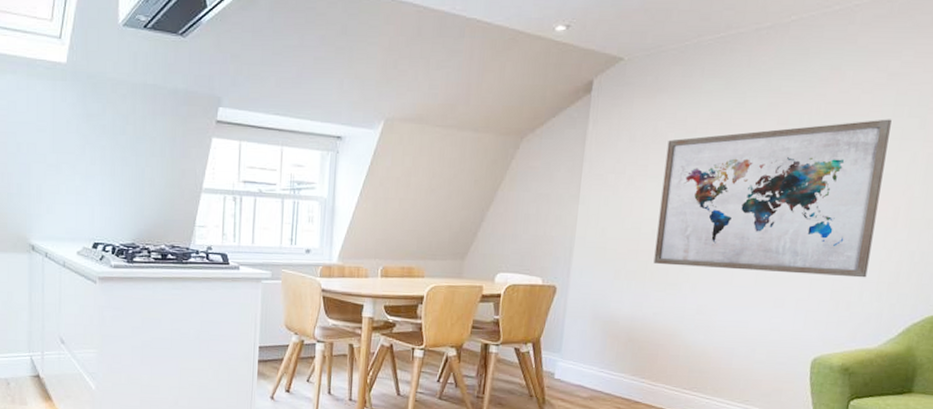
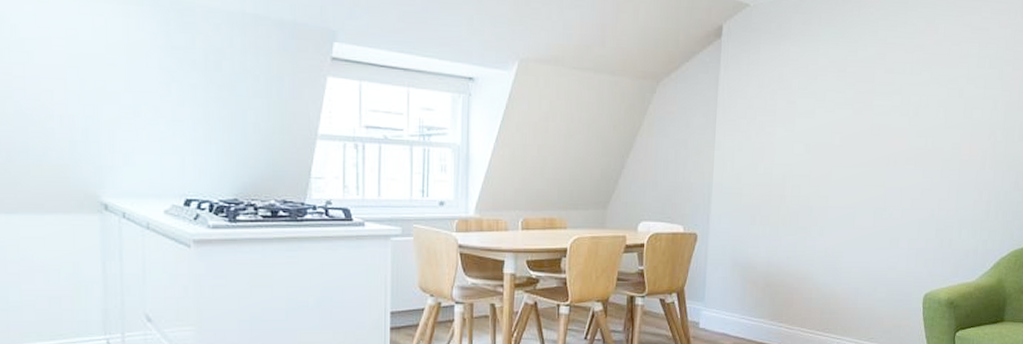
wall art: present [653,119,892,278] -> none [785,69,977,217]

